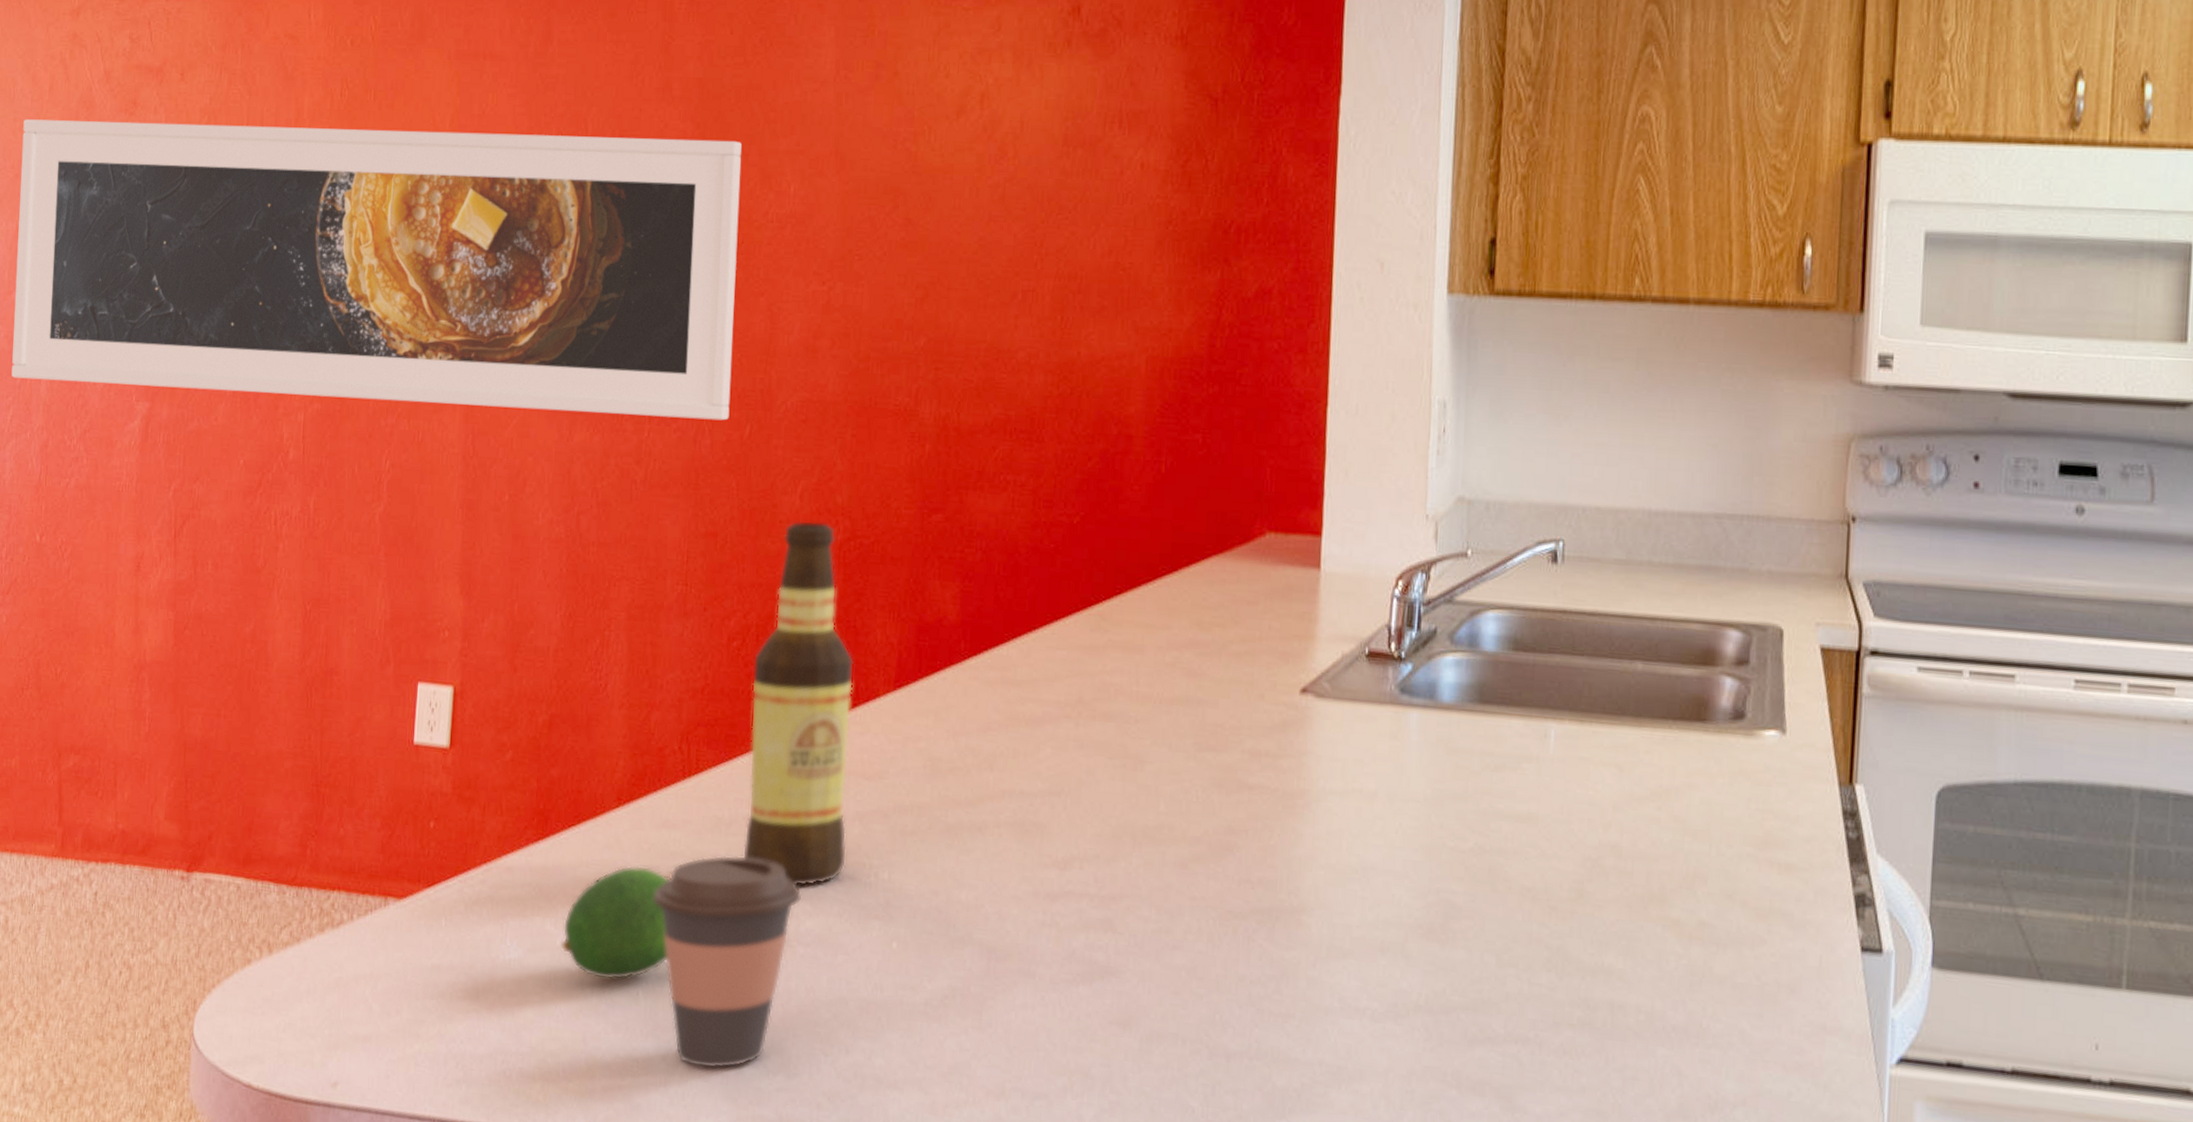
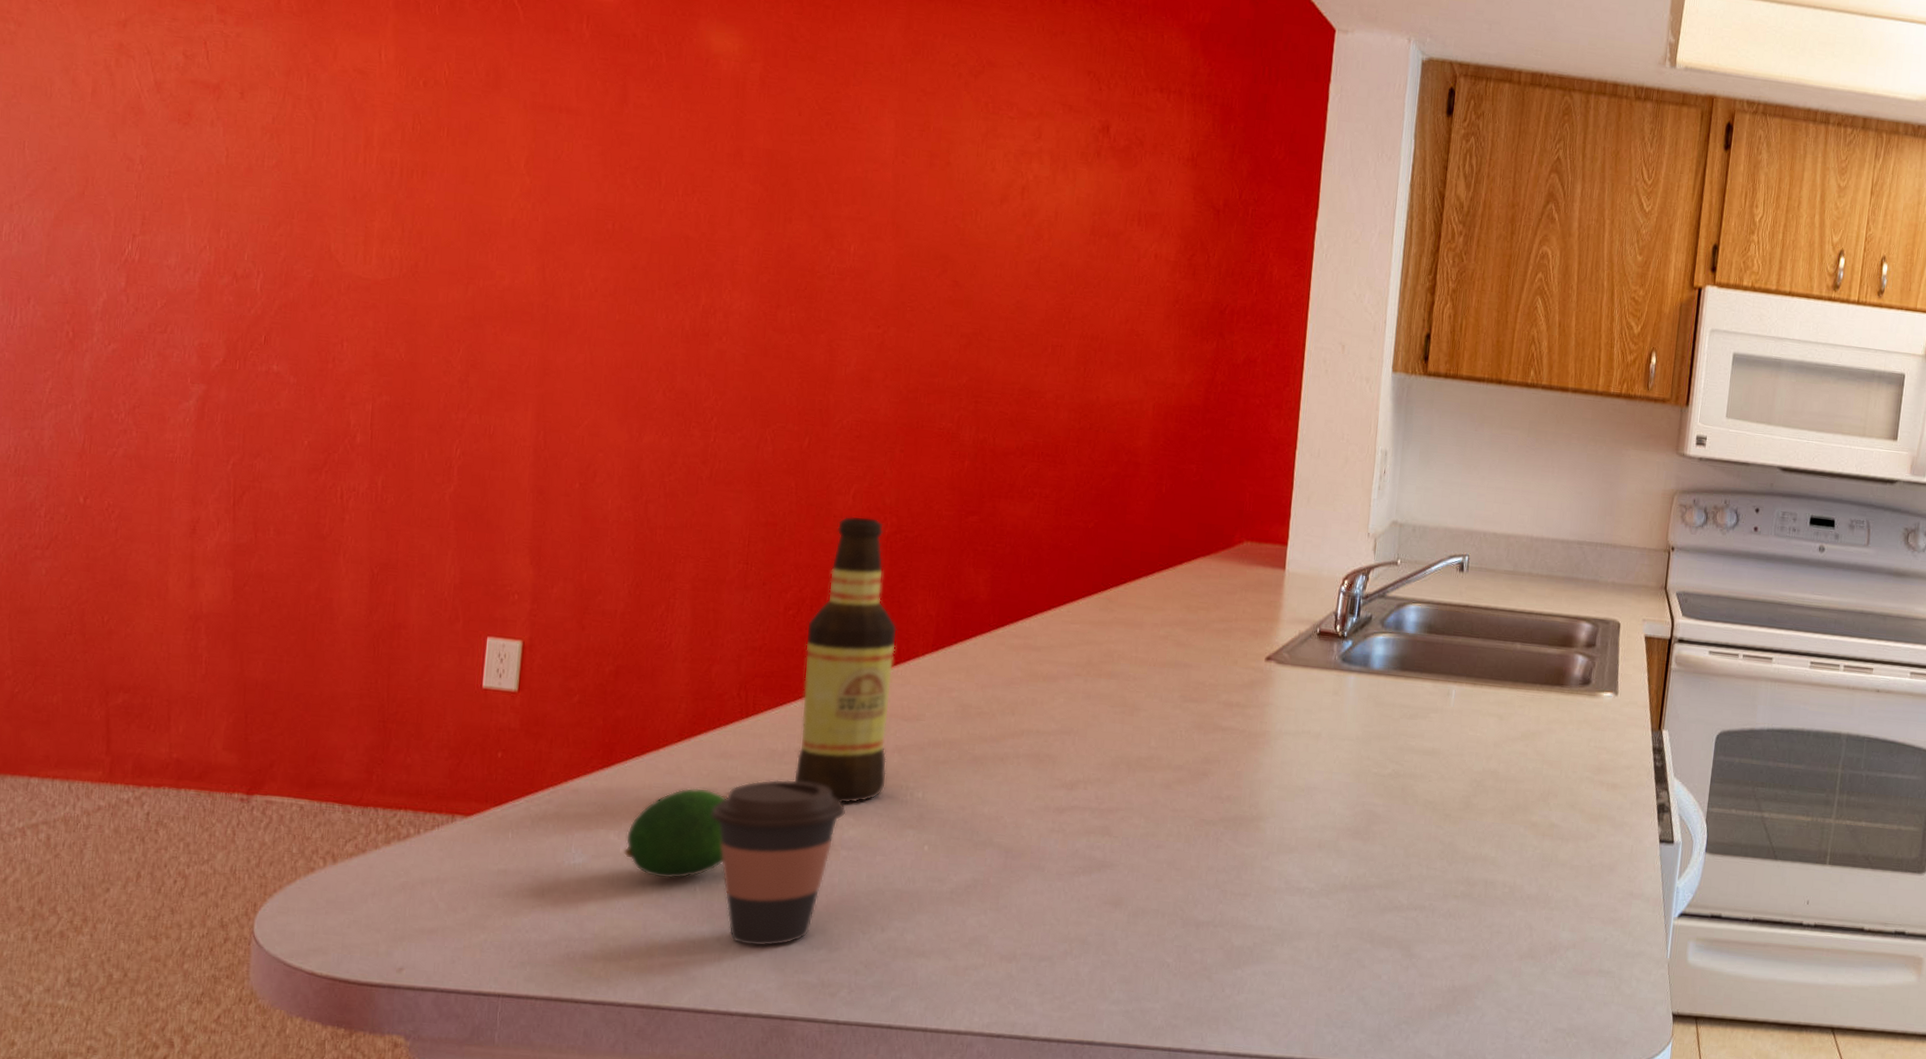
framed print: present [11,119,742,421] -> none [50,117,807,433]

